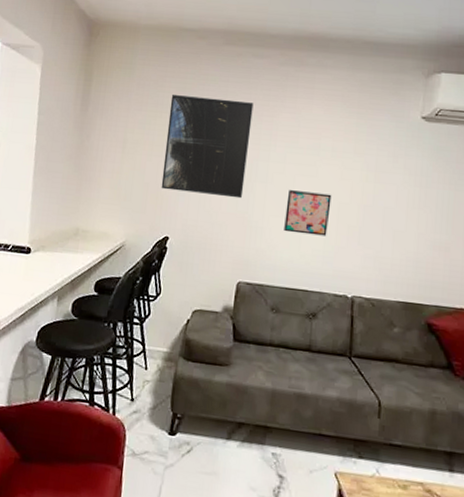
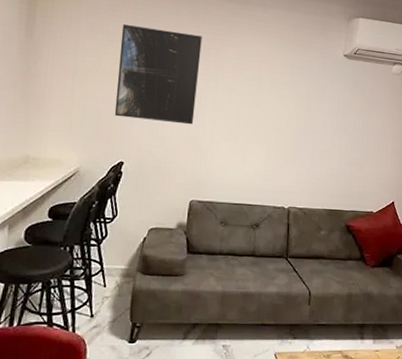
wall art: present [284,190,332,236] -> none [231,117,272,157]

